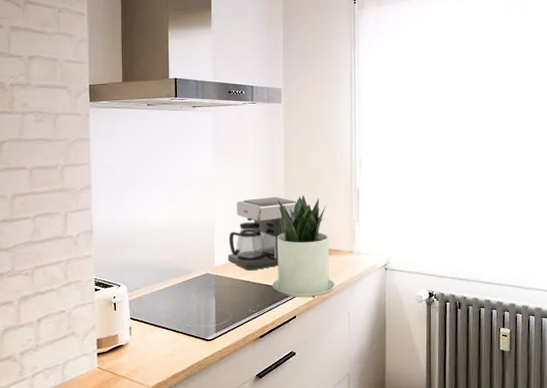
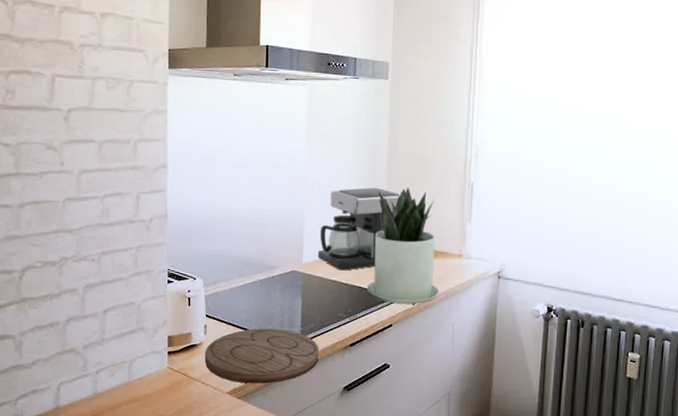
cutting board: none [130,326,233,378] -> present [204,328,319,384]

